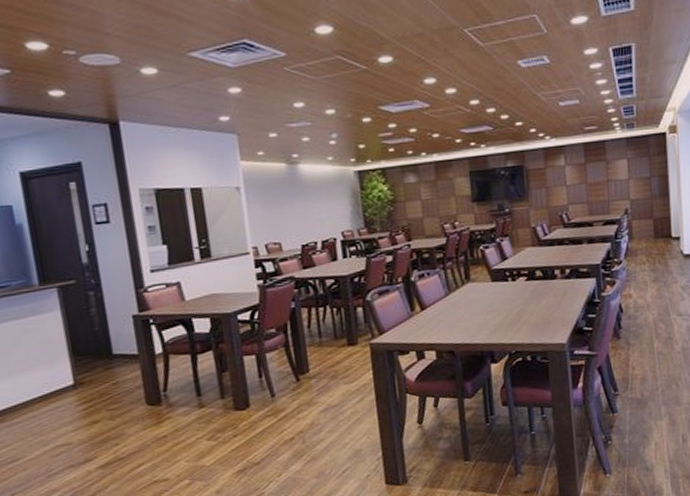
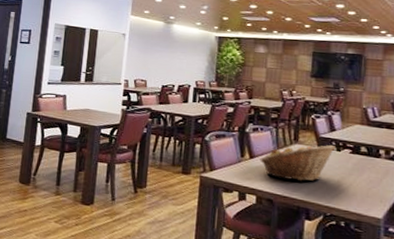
fruit basket: none [432,275,510,326] -> present [260,144,336,181]

